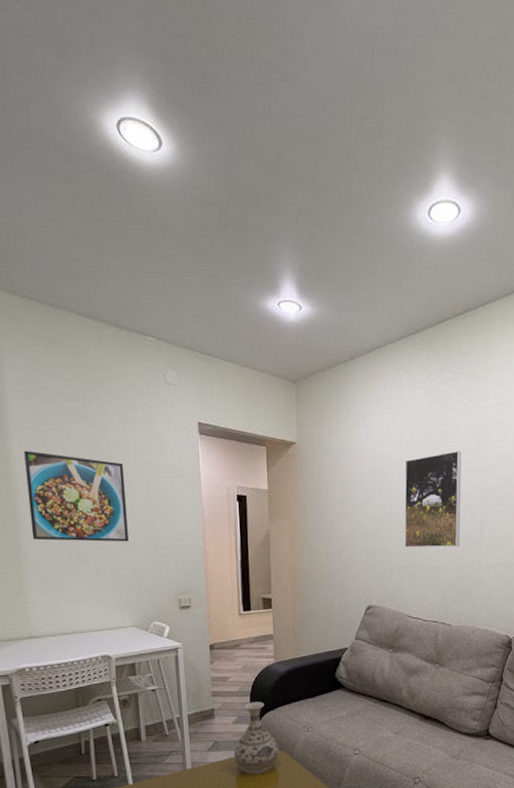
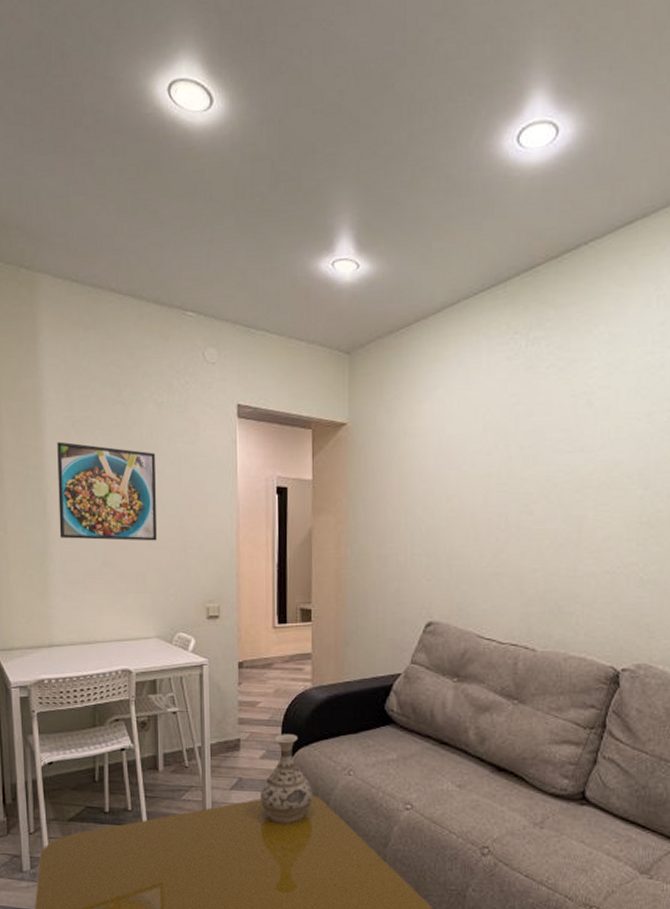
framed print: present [404,451,462,548] -> none [477,427,555,550]

